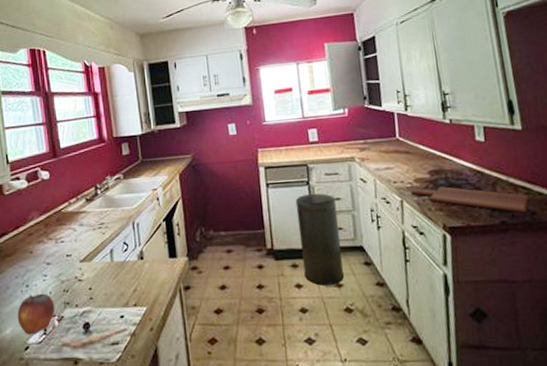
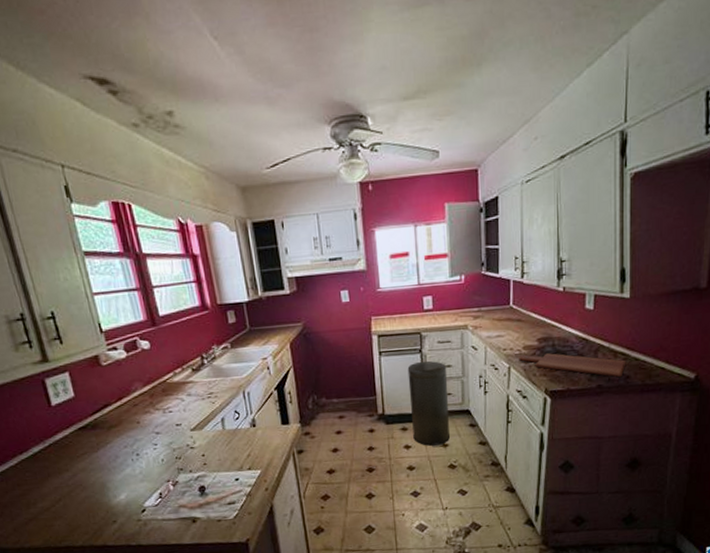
fruit: present [17,293,55,335] -> none [129,461,169,499]

